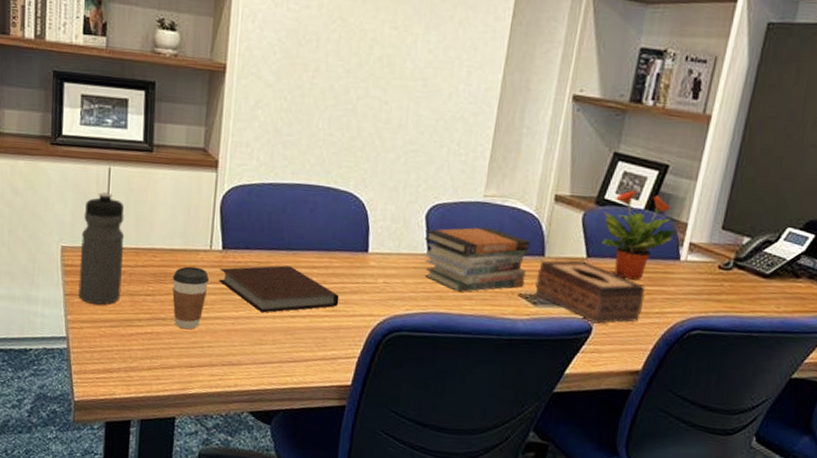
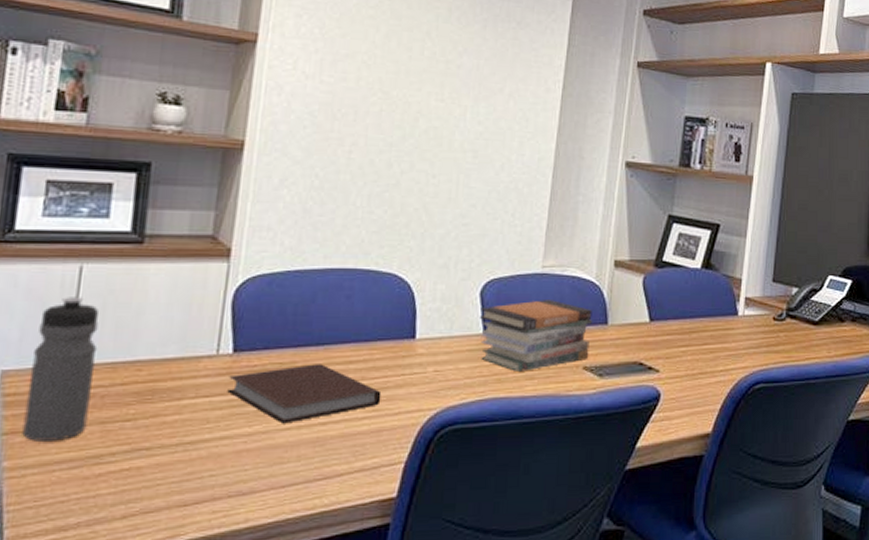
coffee cup: present [172,266,210,330] -> none [162,378,215,458]
tissue box: present [535,260,646,324] -> none [600,325,709,389]
potted plant: present [602,190,676,280] -> none [663,250,732,340]

